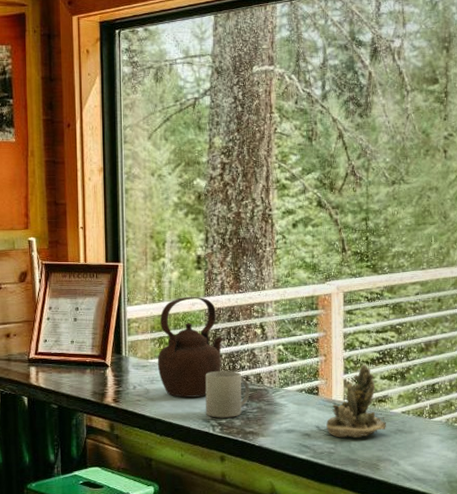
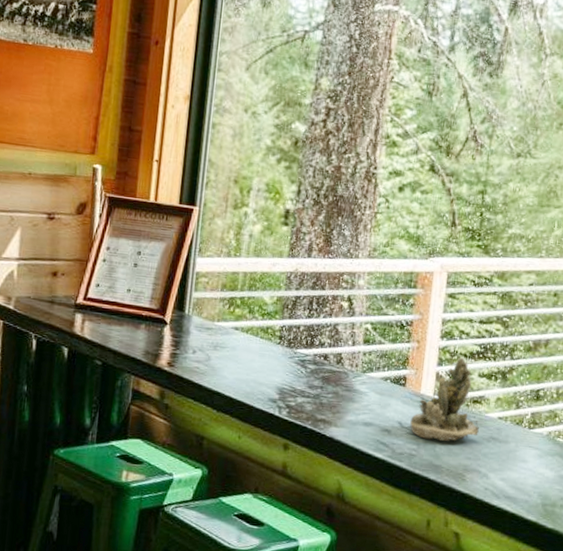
teapot: present [157,297,225,398] -> none [224,255,305,372]
mug: present [205,371,250,418] -> none [273,344,328,401]

